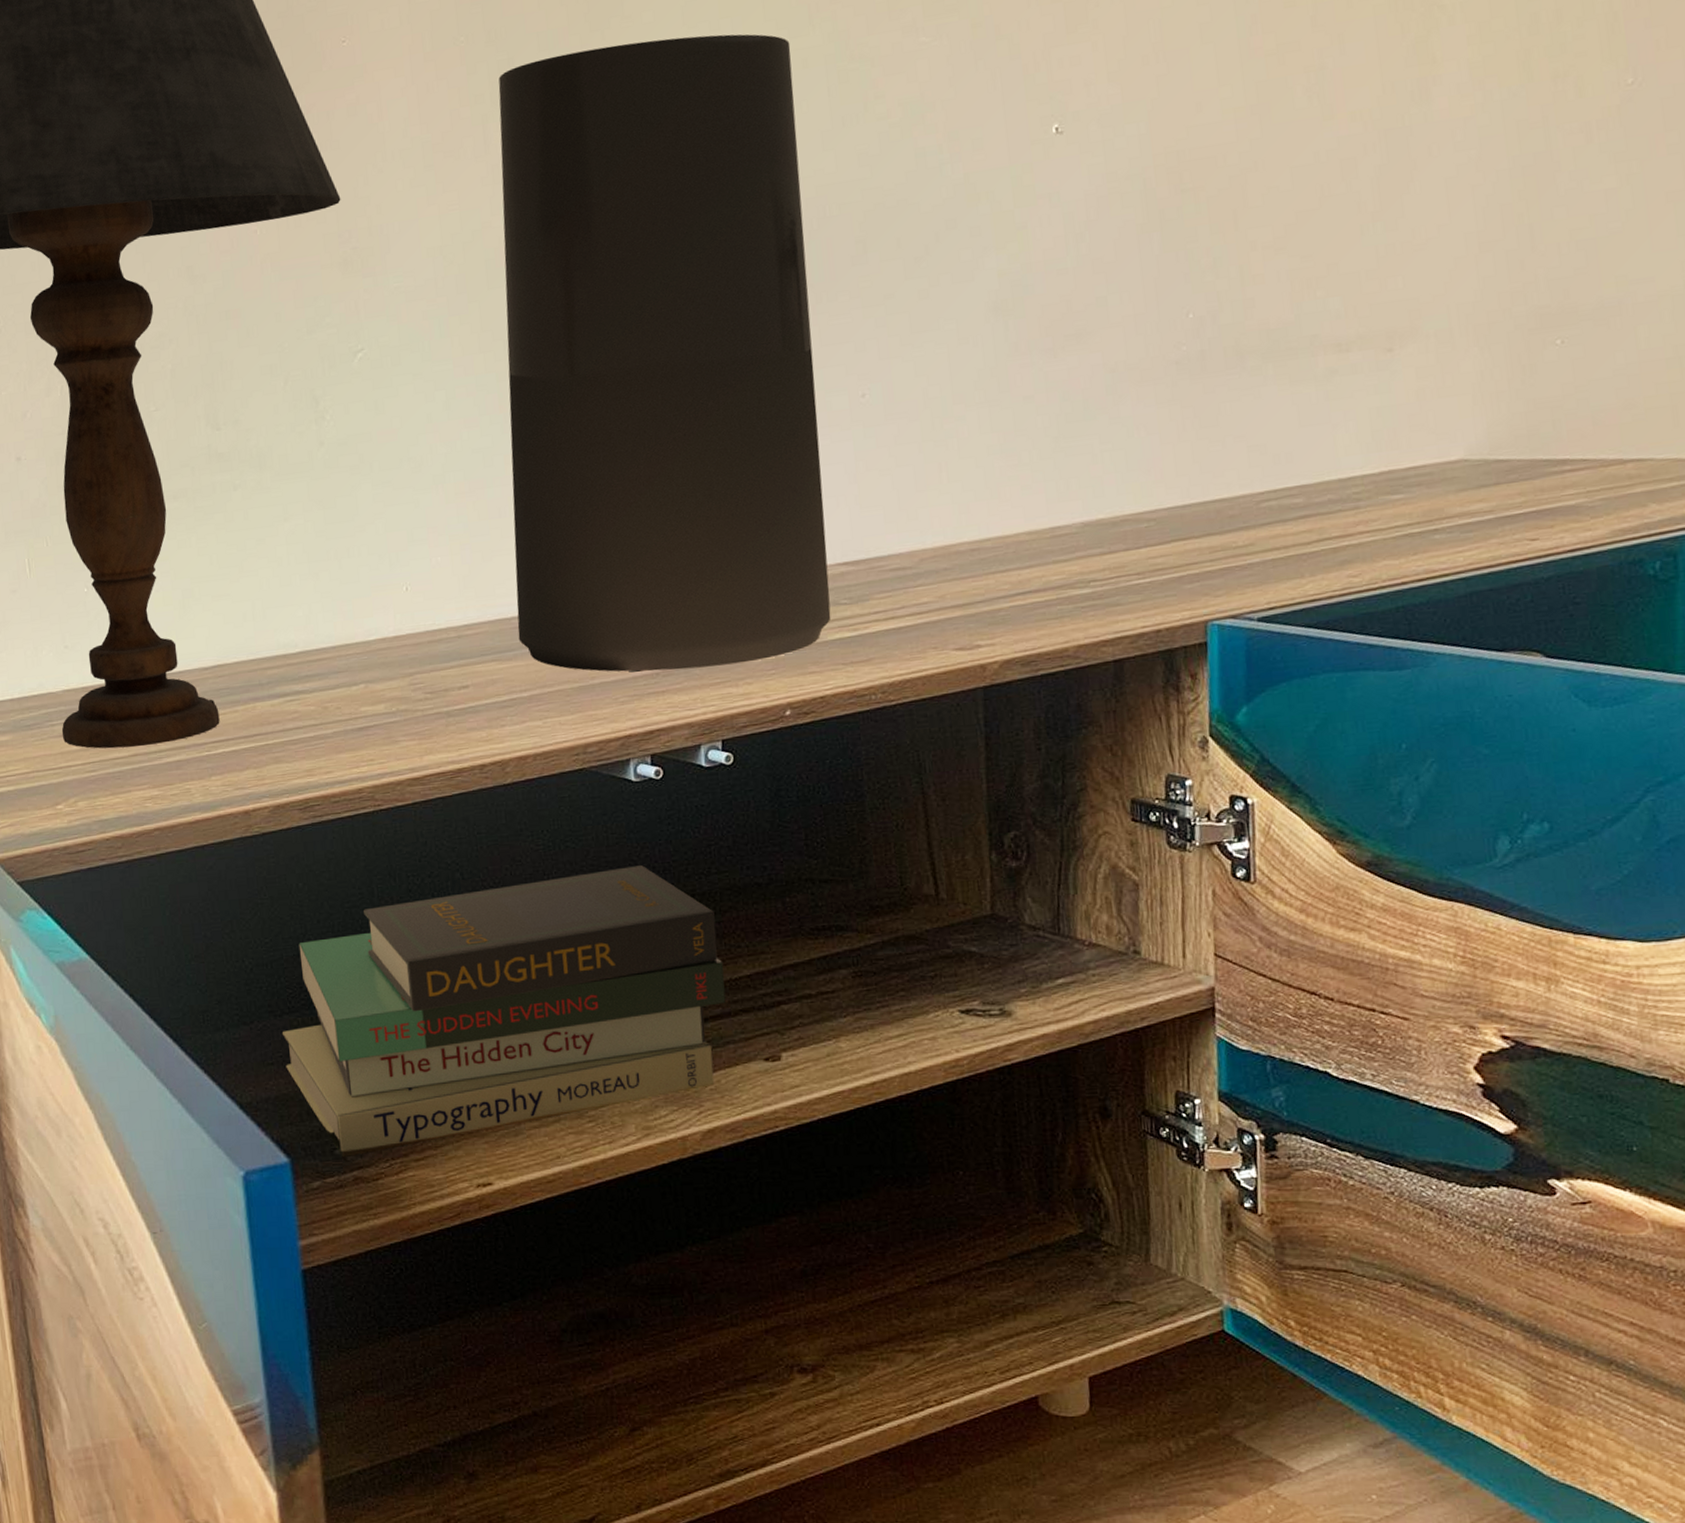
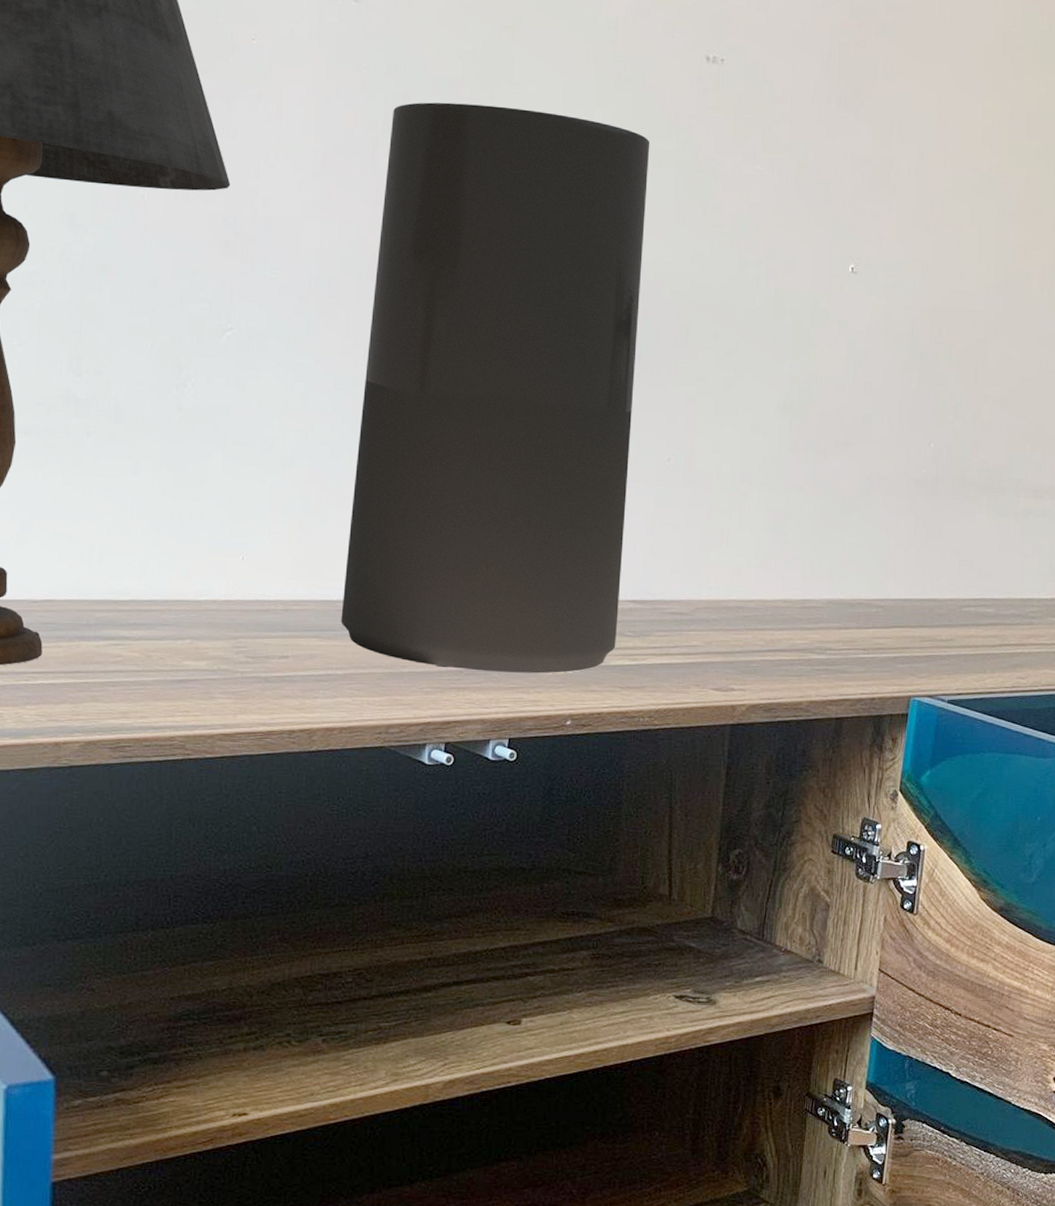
books: present [281,865,726,1158] -> none [62,839,483,1080]

